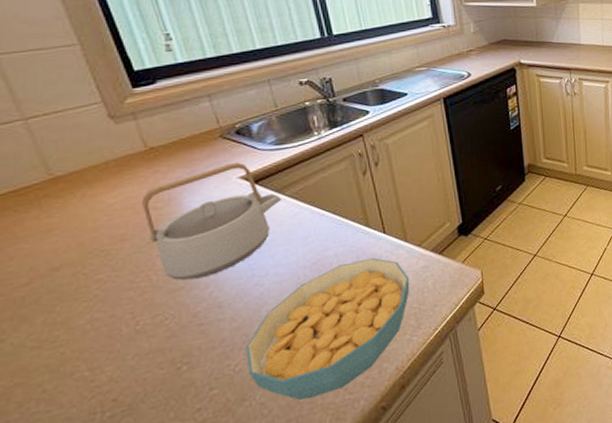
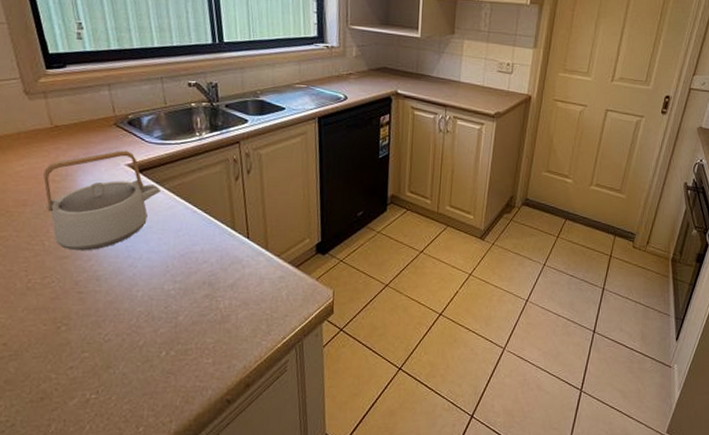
cereal bowl: present [246,257,410,400] -> none [115,259,266,377]

